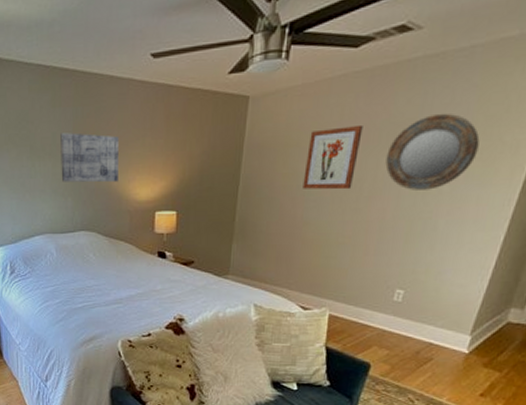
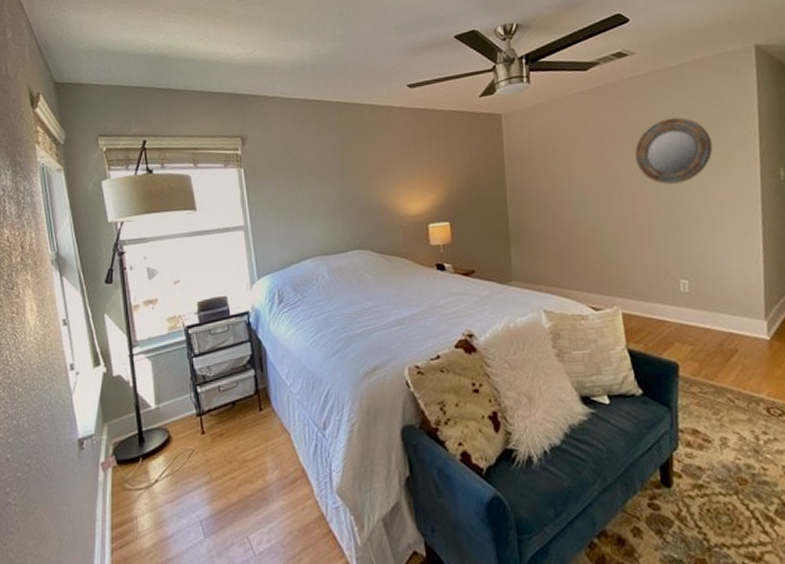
wall art: present [60,133,119,183] -> none [327,156,388,203]
wall art: present [302,124,363,190] -> none [562,131,612,191]

